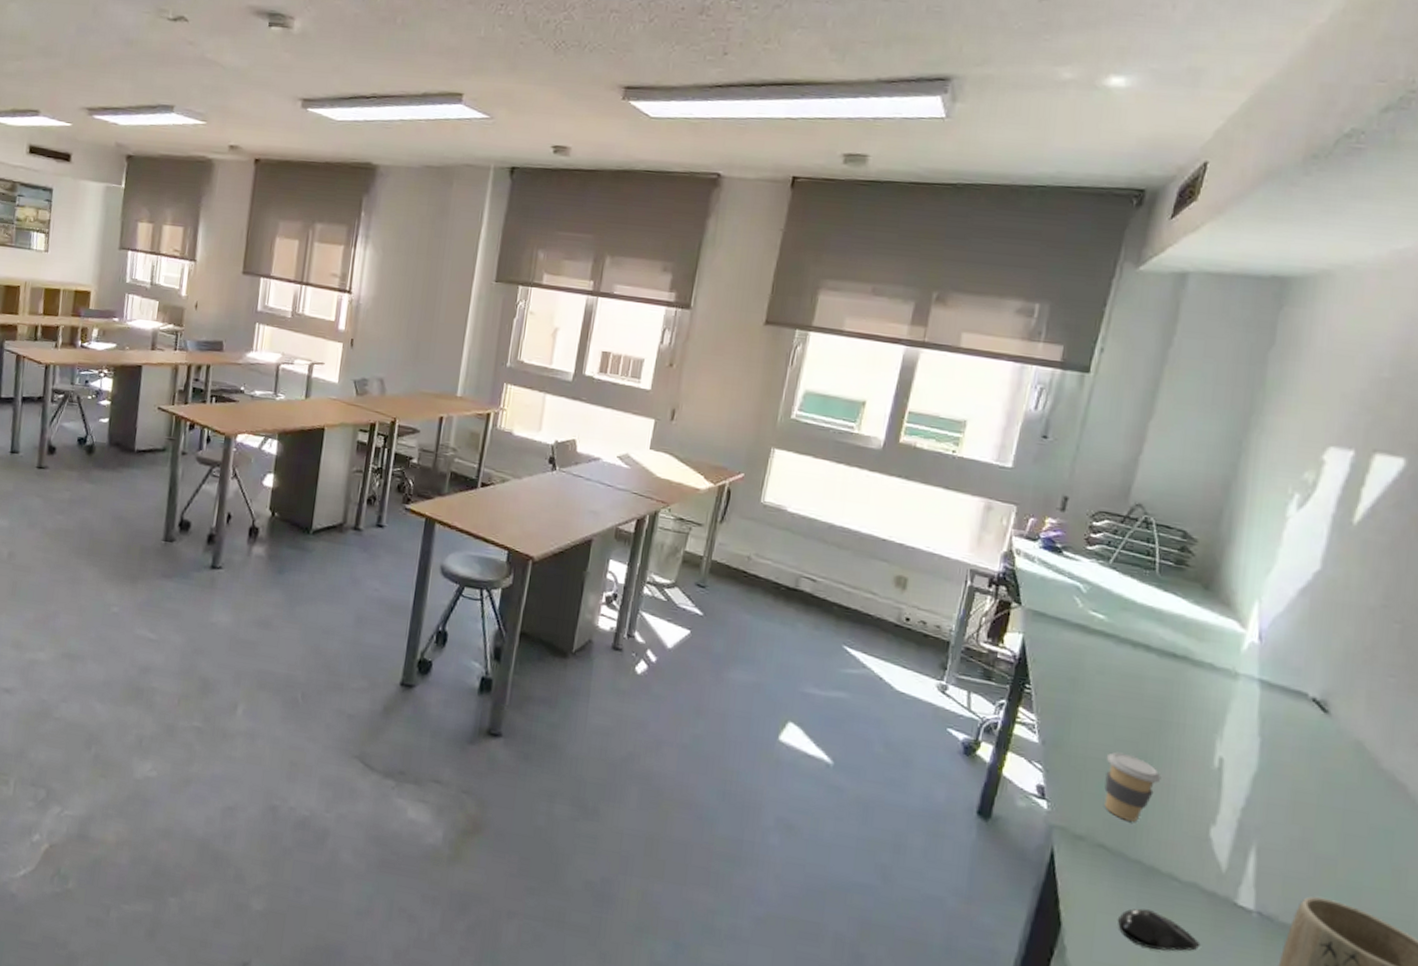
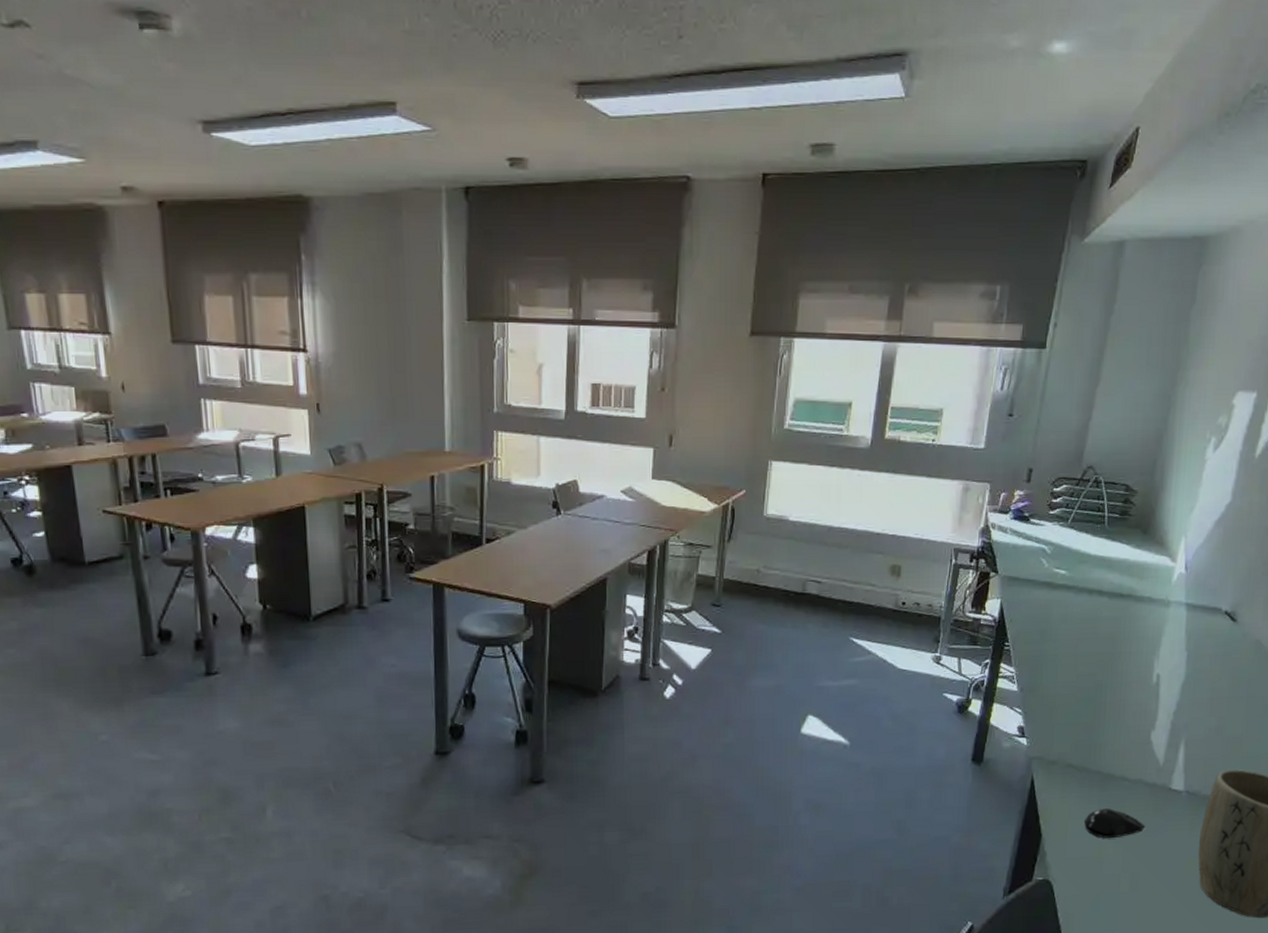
coffee cup: present [1104,752,1162,822] -> none [1071,685,1114,741]

